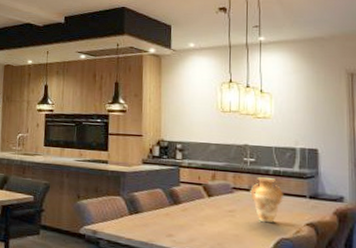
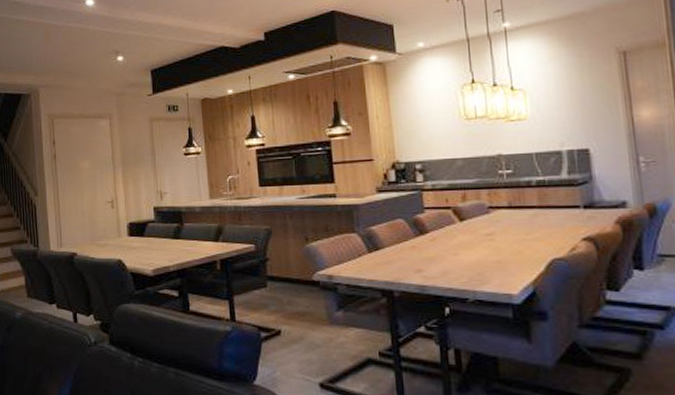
vase: present [250,177,285,223] -> none [510,190,553,243]

